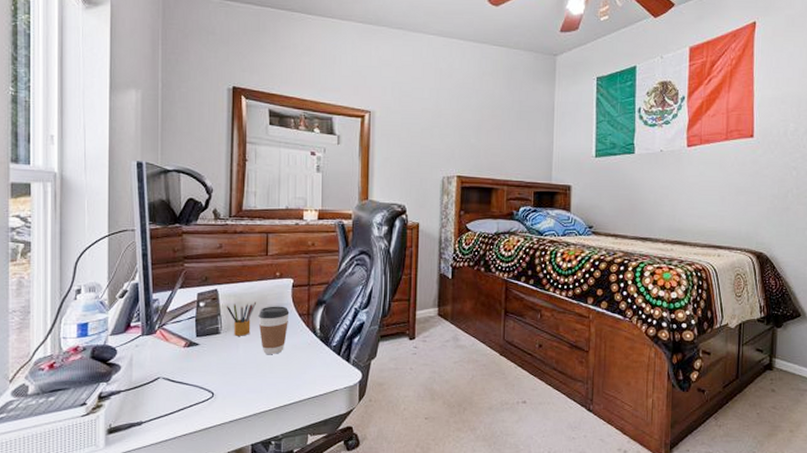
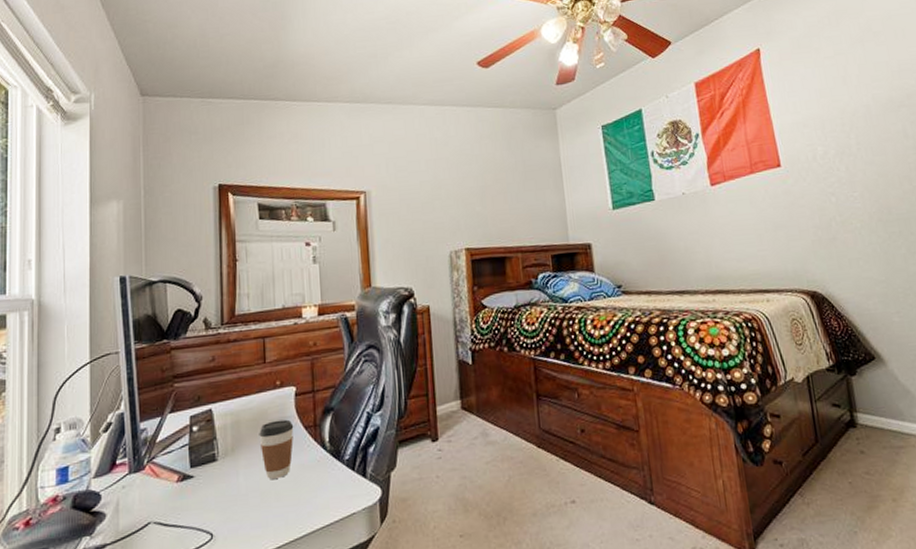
pencil box: present [226,302,256,336] -> none [222,418,256,462]

